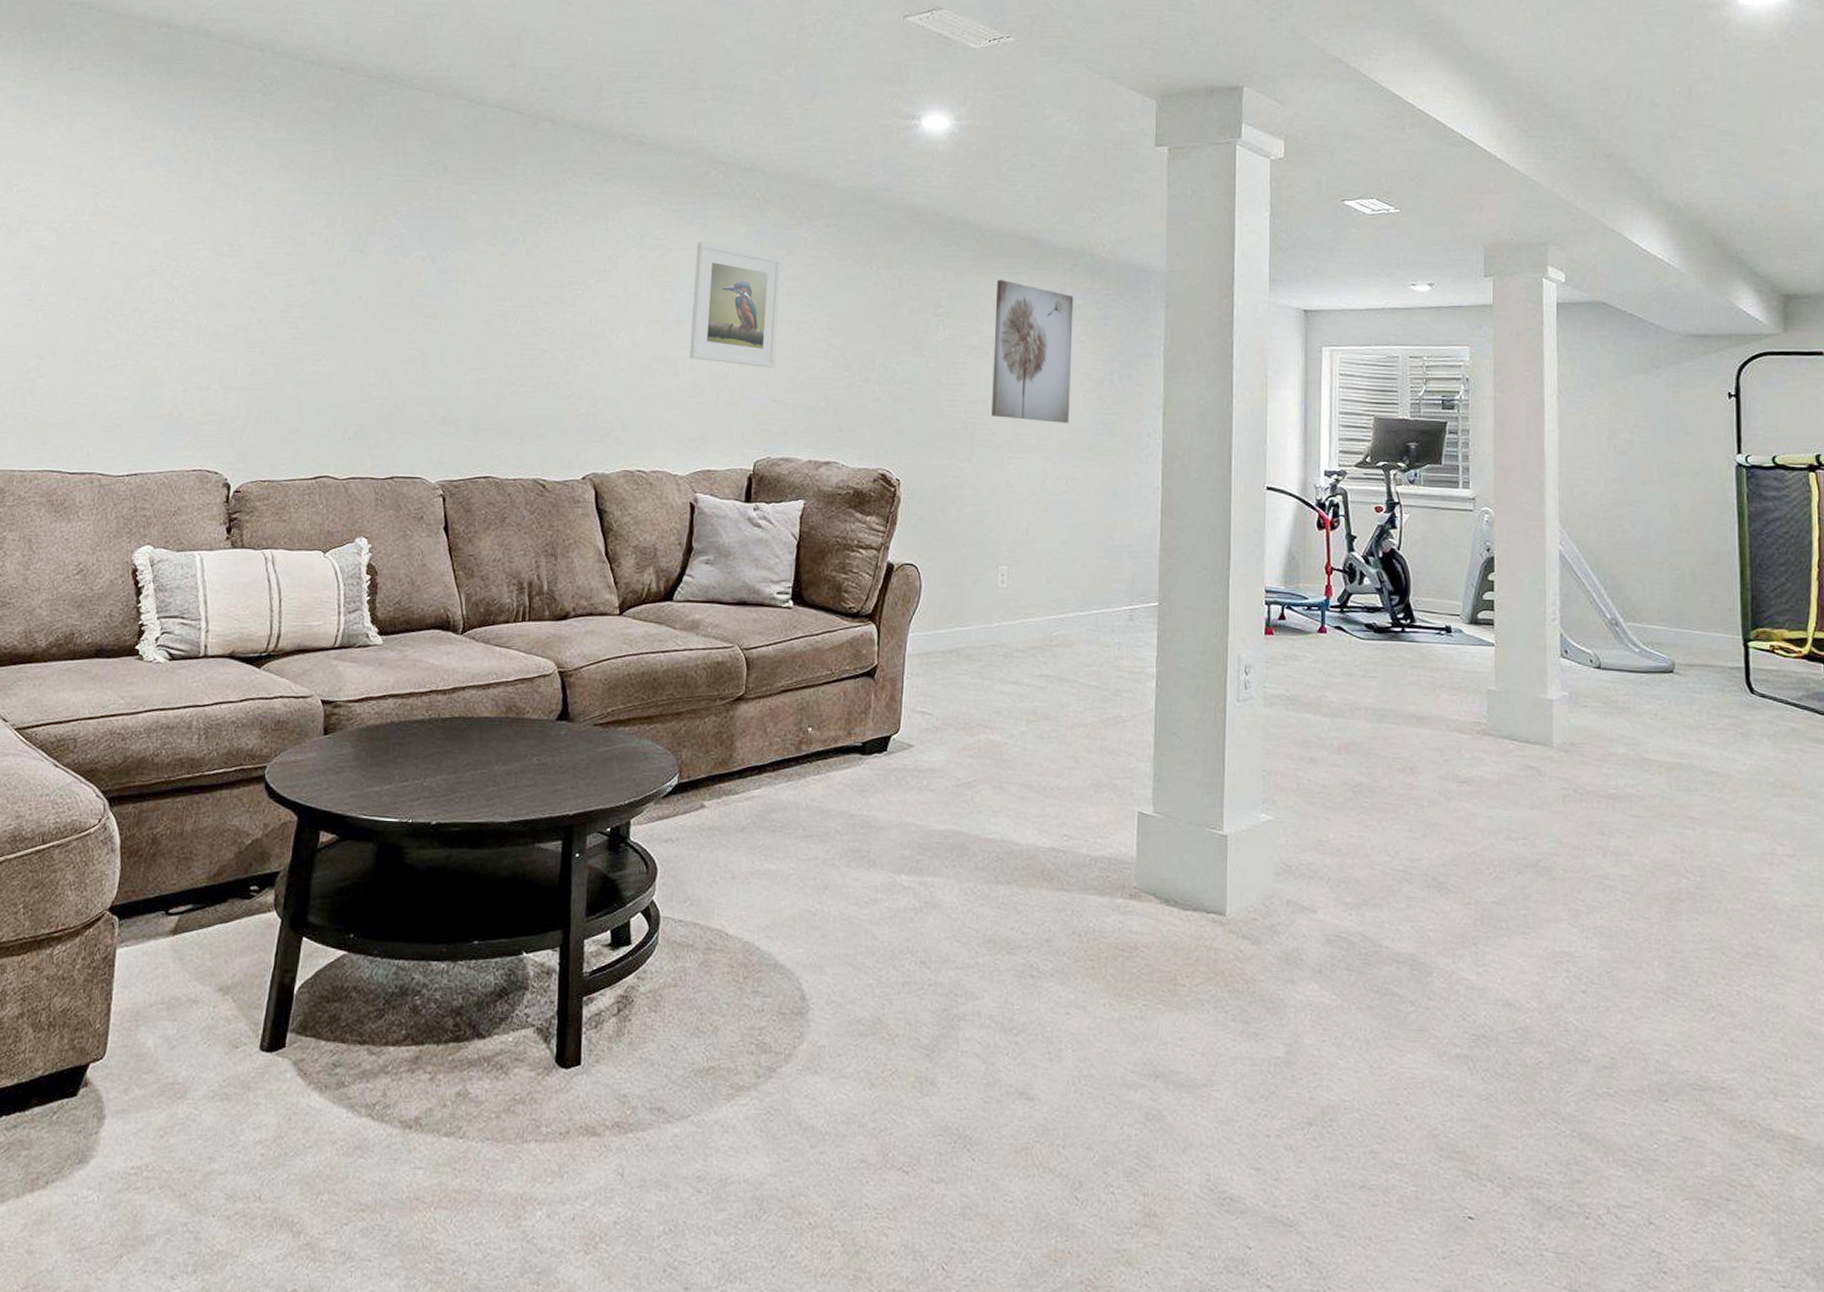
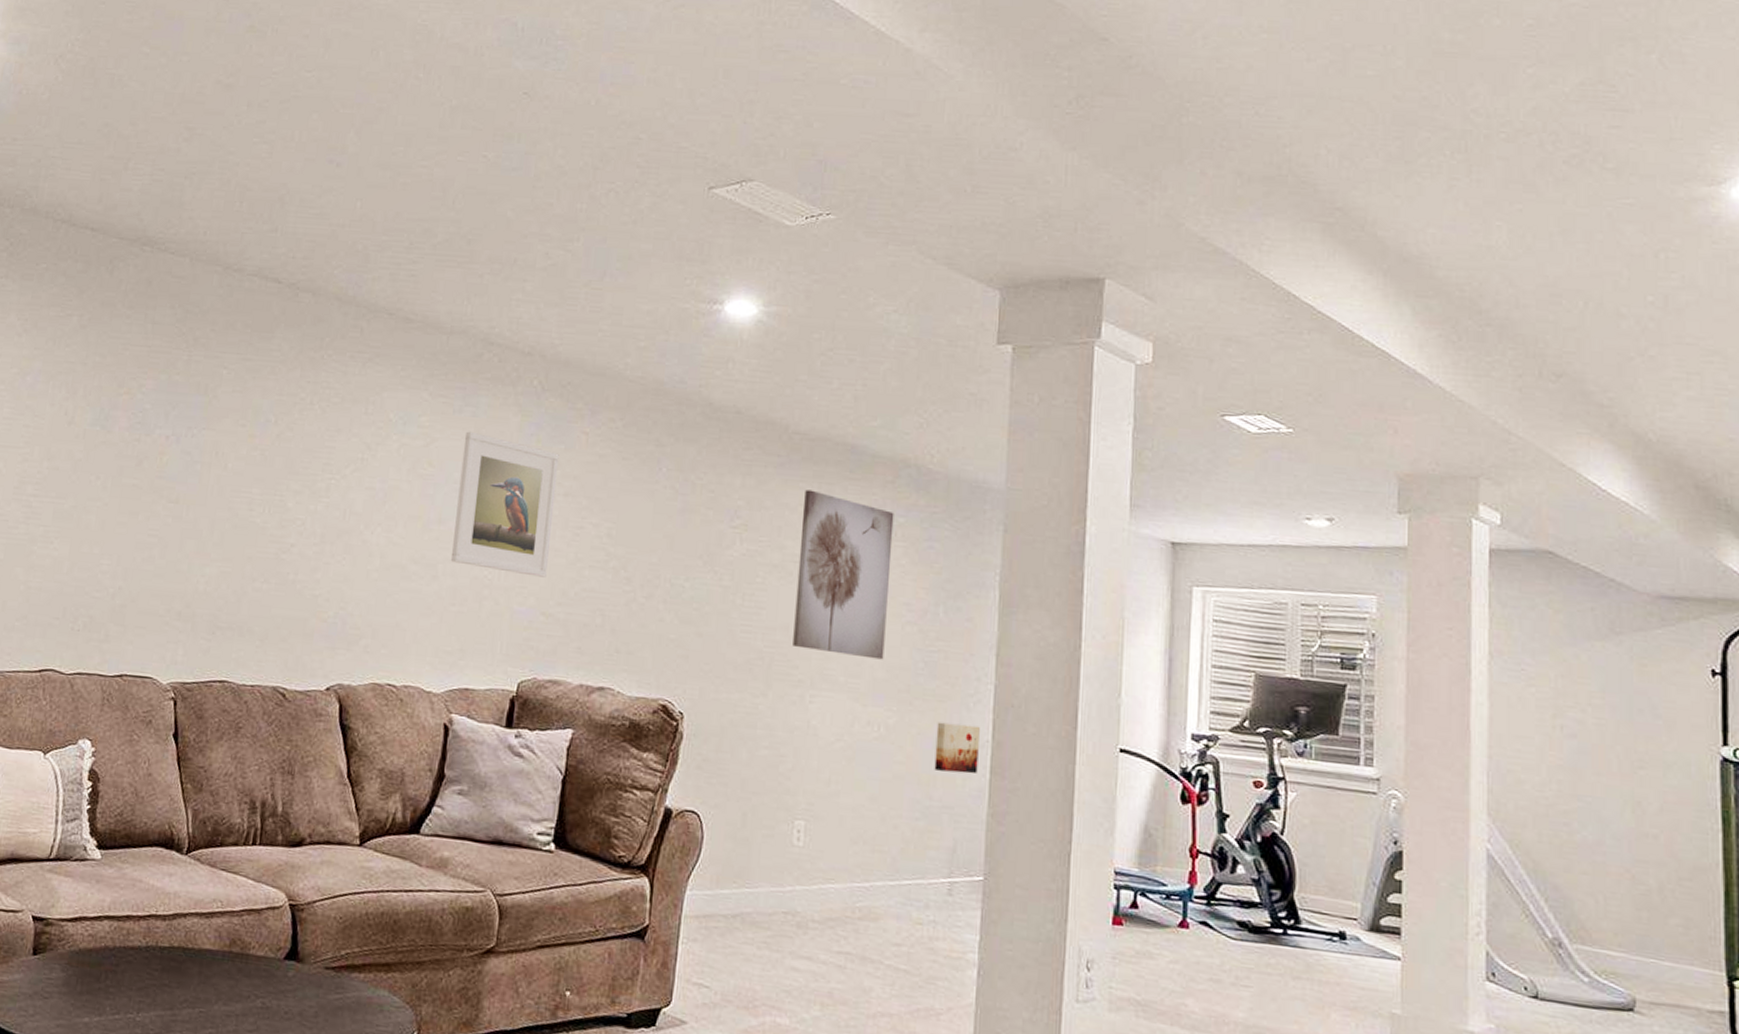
wall art: none [1115,474,1151,516] -> present [934,722,980,774]

